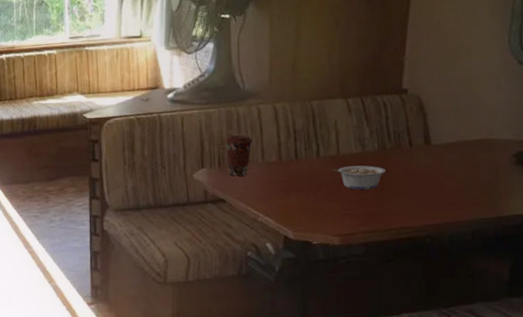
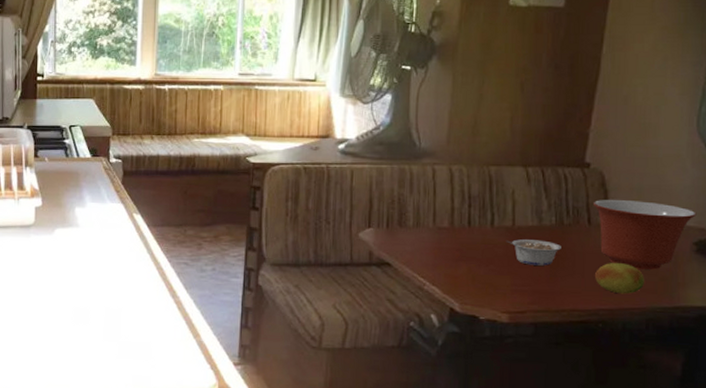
coffee cup: present [225,134,253,176] -> none [396,194,425,240]
mixing bowl: none [412,120,514,185] -> present [592,200,696,270]
fruit: none [420,179,467,209] -> present [595,262,644,294]

